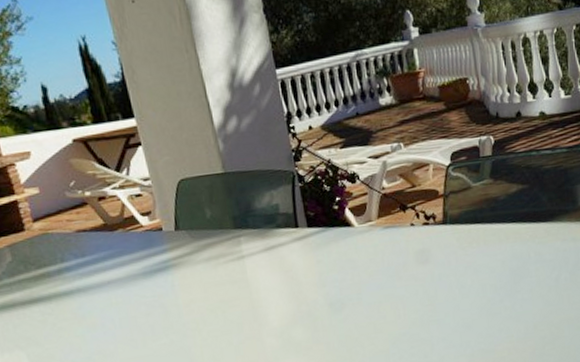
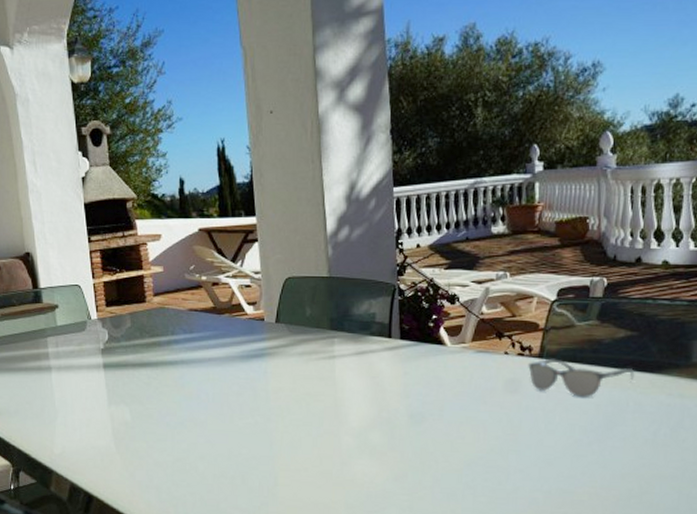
sunglasses: none [434,221,532,258] -> present [528,358,635,397]

